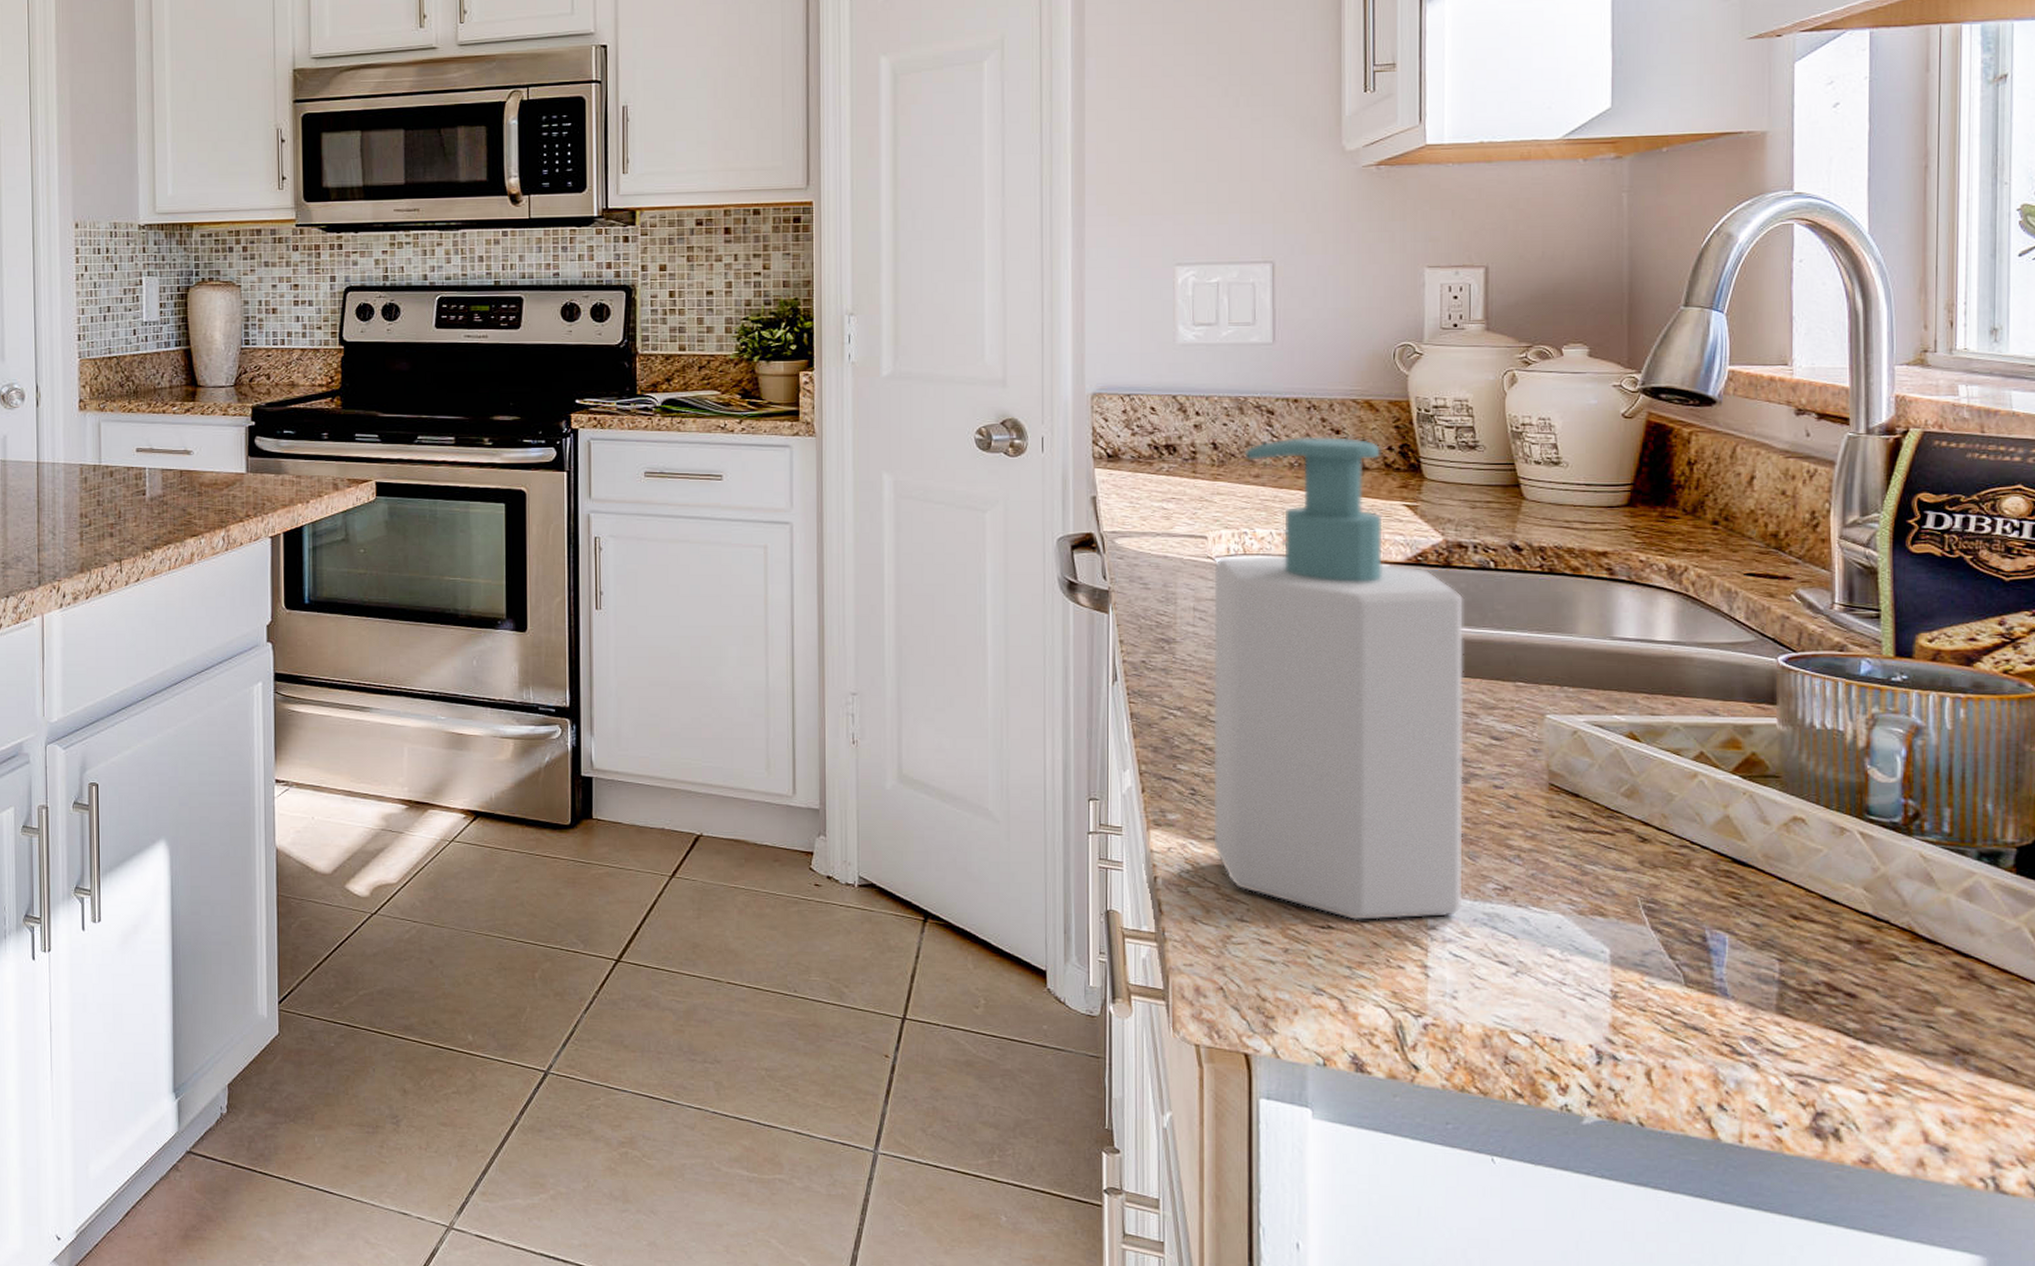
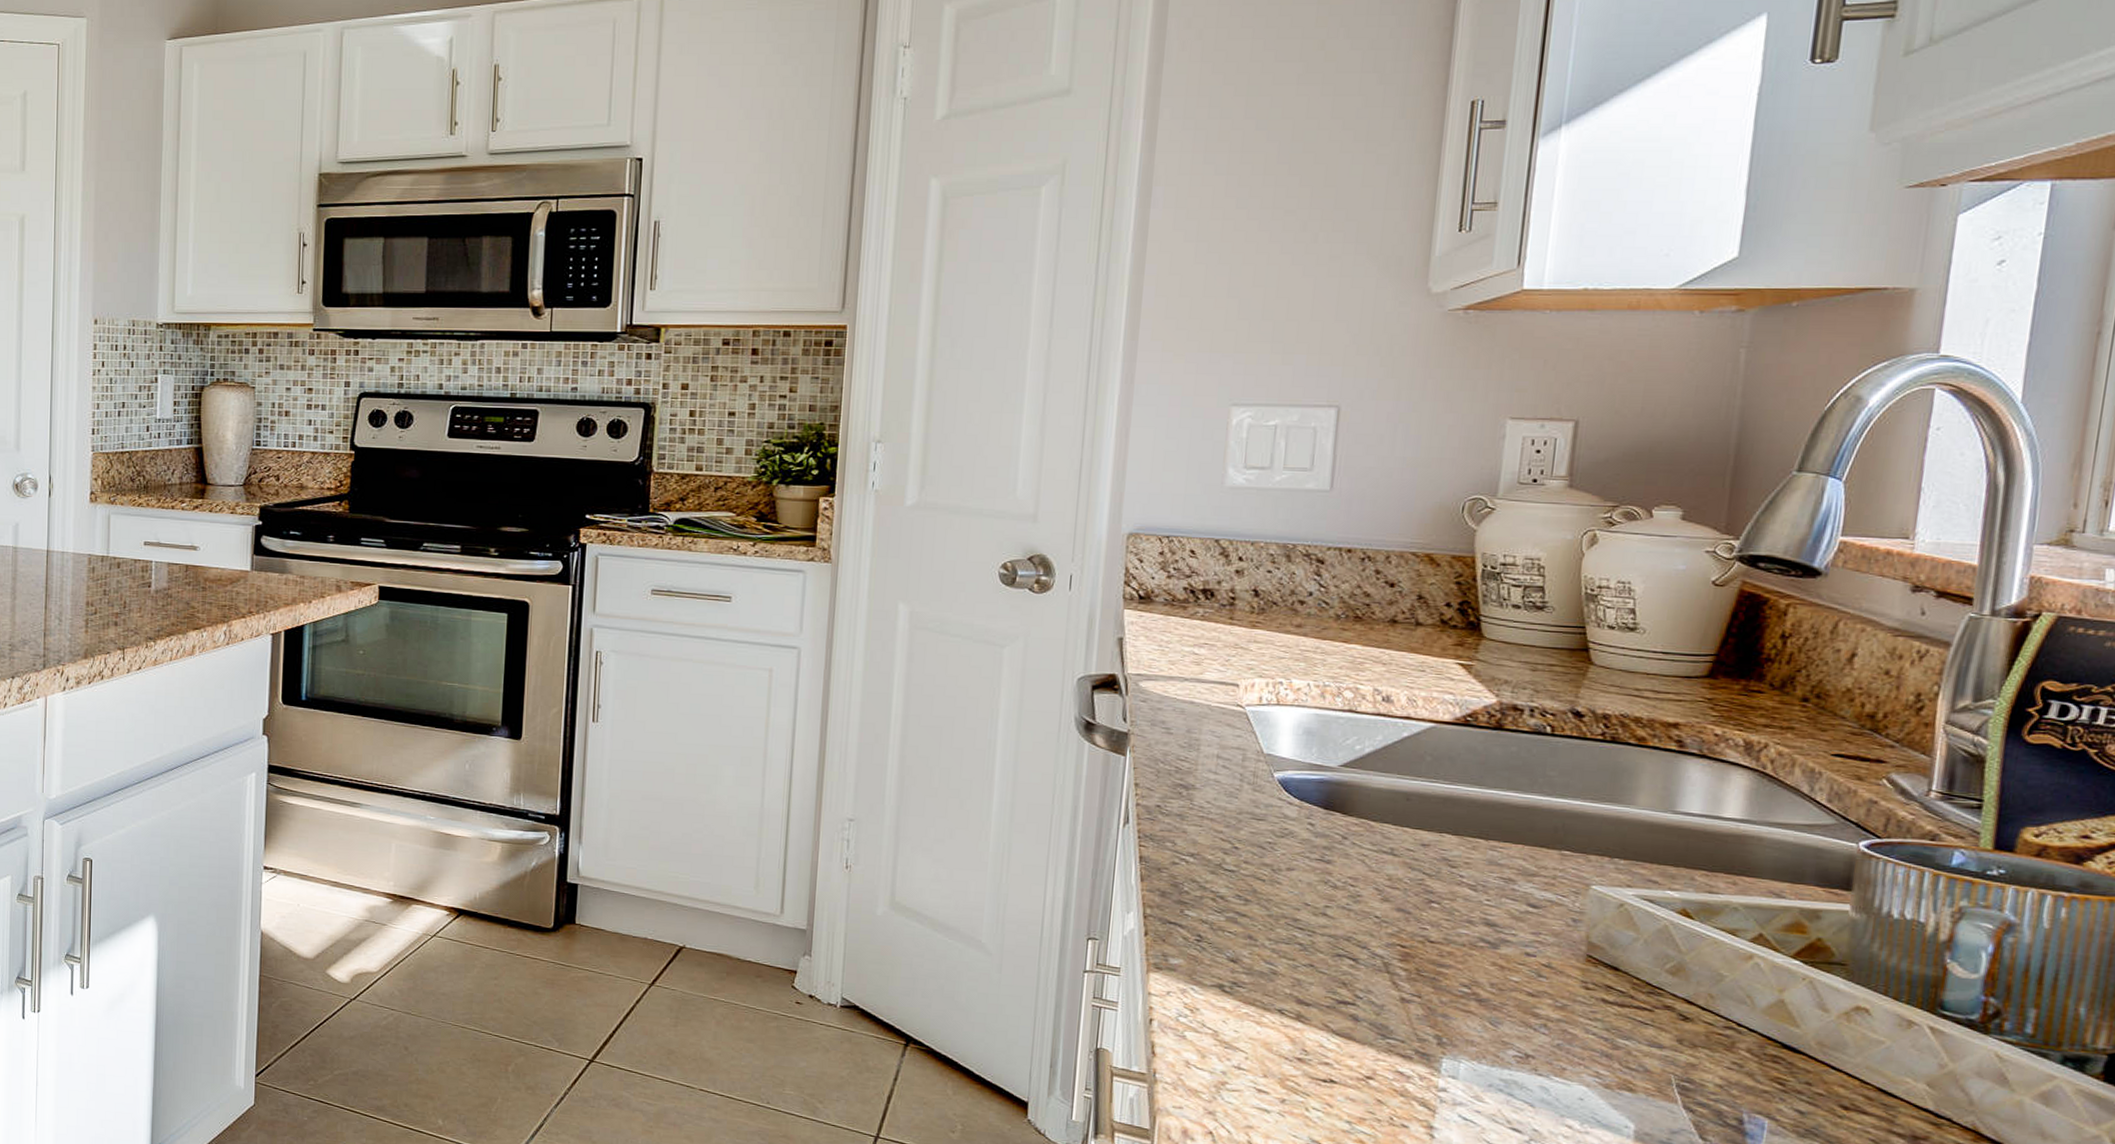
soap bottle: present [1213,436,1465,921] -> none [1215,587,1514,1080]

